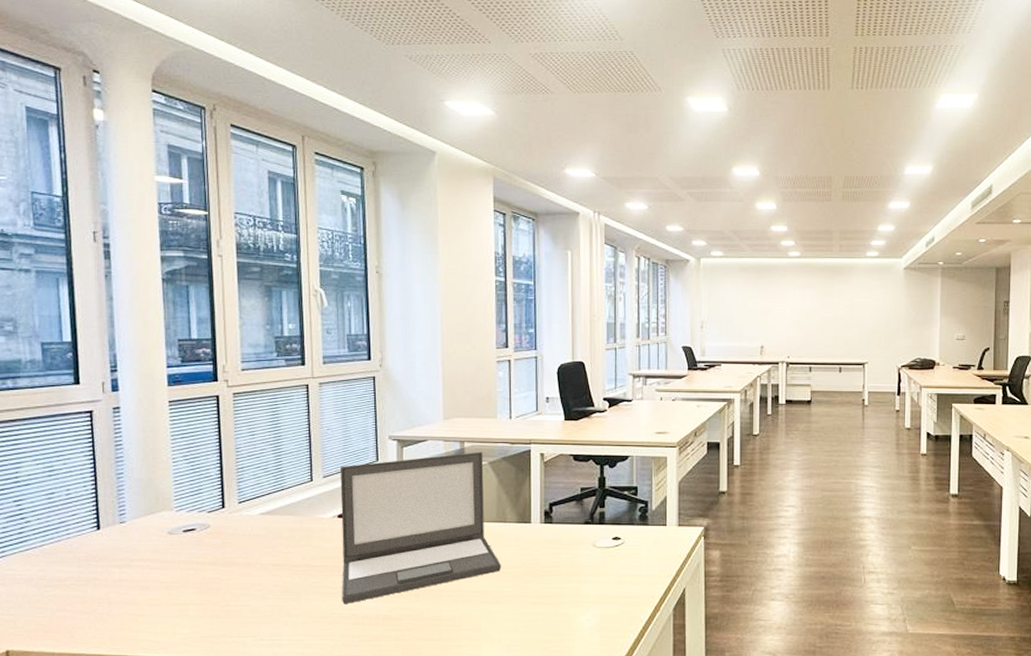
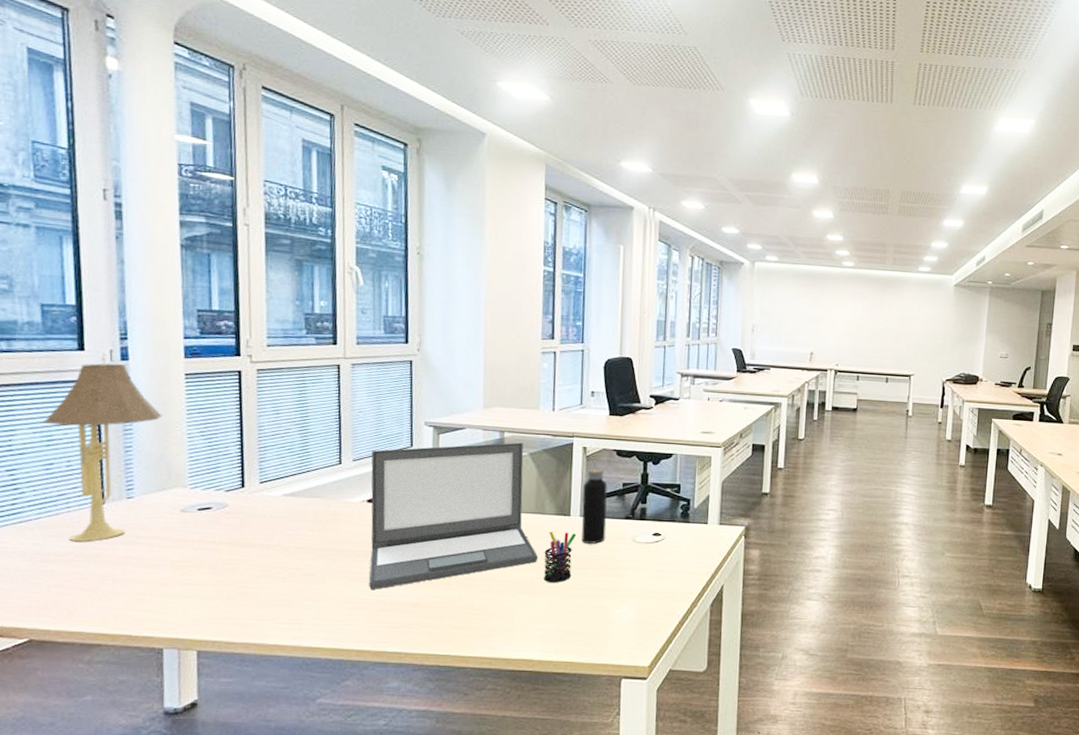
table lamp: none [44,385,150,566] -> present [42,353,163,541]
pen holder: none [507,539,538,592] -> present [544,531,577,583]
water bottle: none [542,468,567,550] -> present [581,462,608,544]

